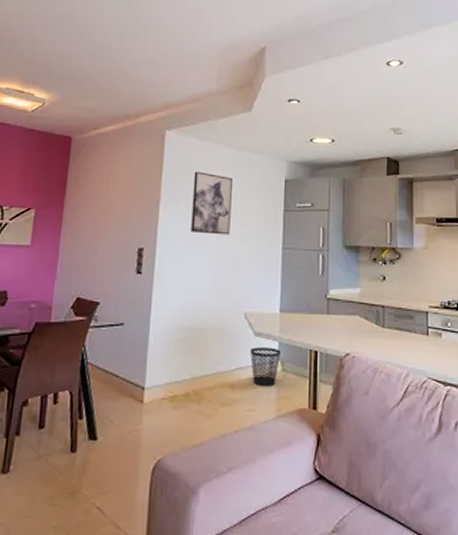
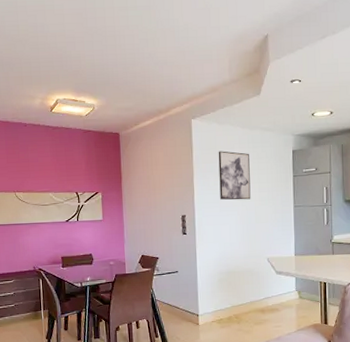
wastebasket: present [250,347,282,387] -> none [274,282,298,310]

